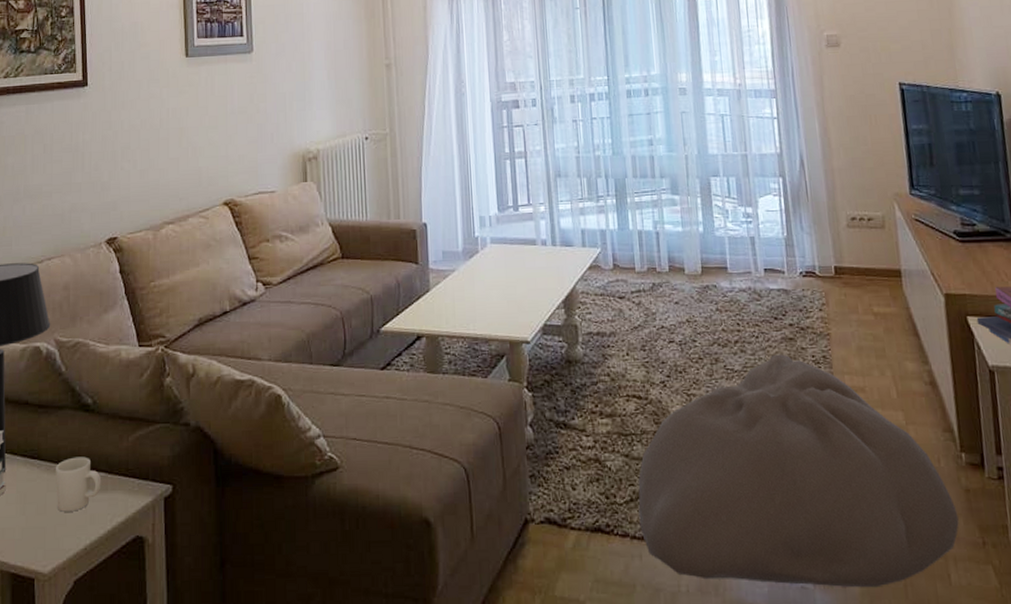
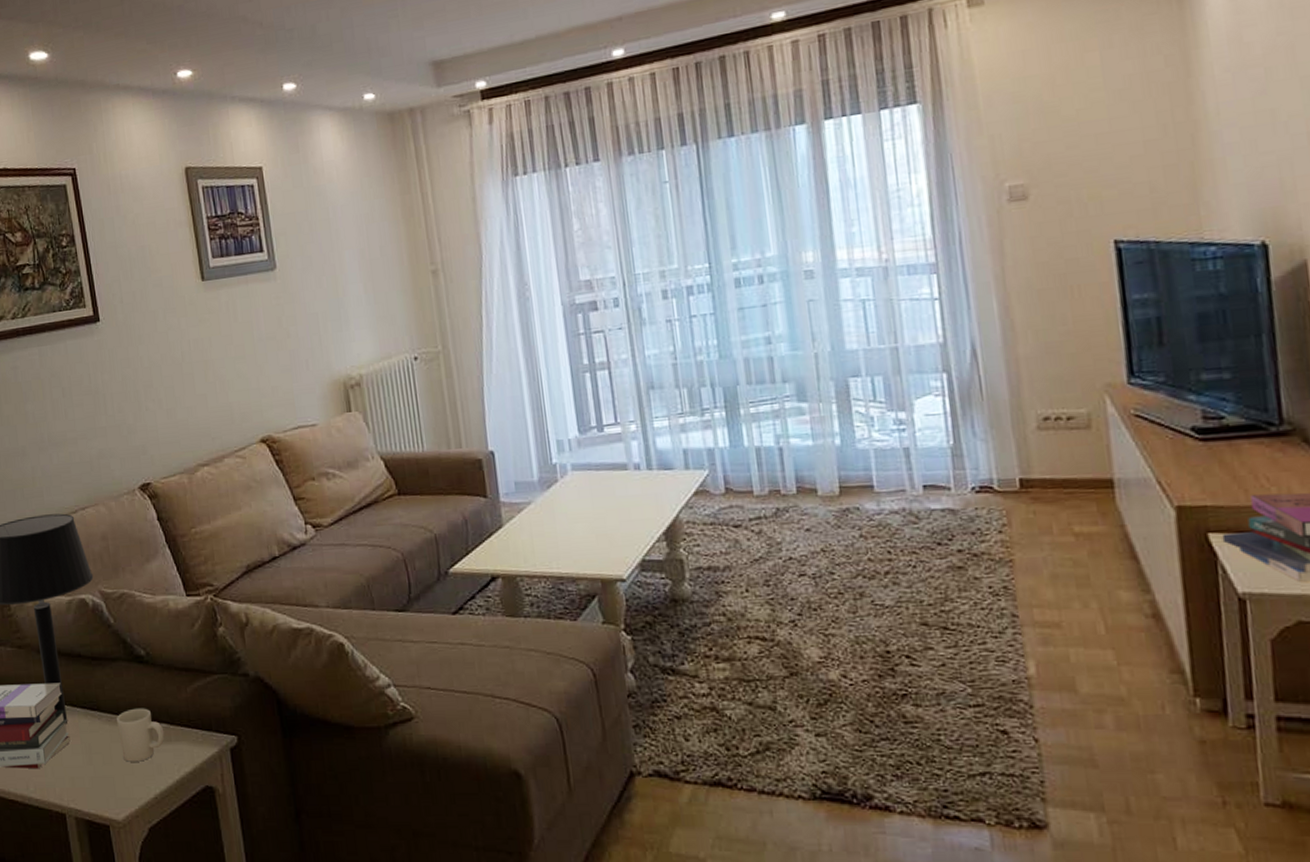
beanbag: present [638,354,959,588] -> none [765,585,1190,851]

